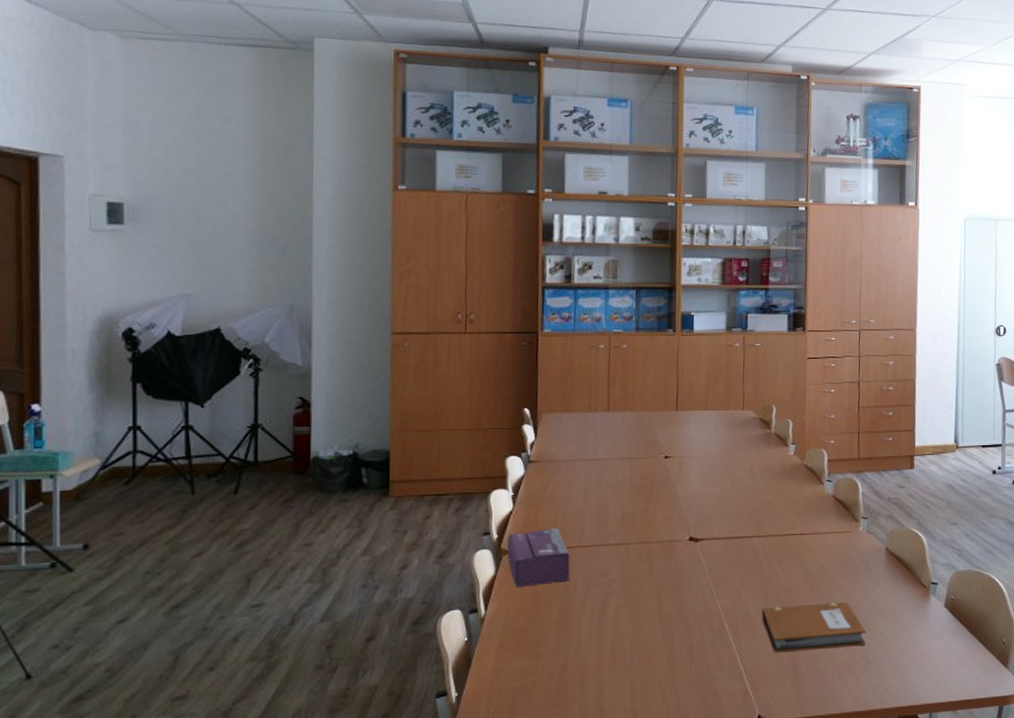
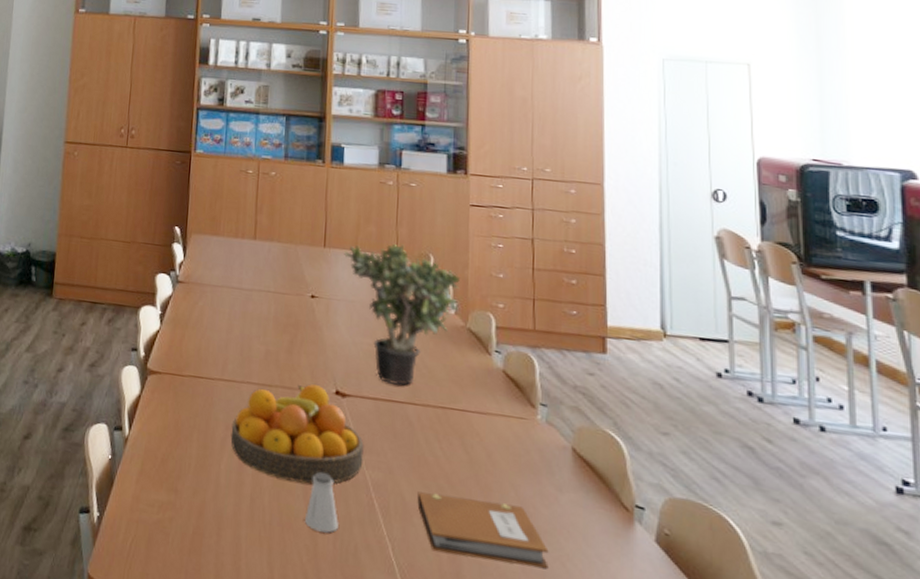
tissue box: present [507,528,570,587] -> none [152,353,212,416]
fruit bowl: none [590,536,716,624] -> present [230,384,364,484]
saltshaker: none [663,610,694,660] -> present [305,472,338,533]
potted plant: none [695,399,798,524] -> present [344,243,460,386]

